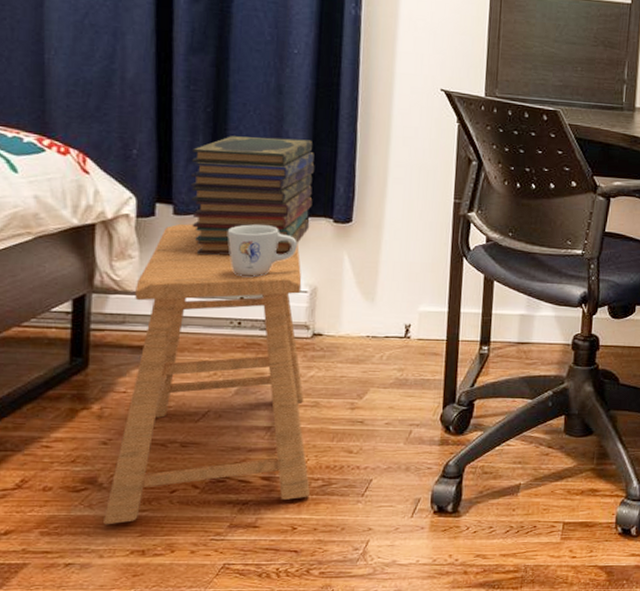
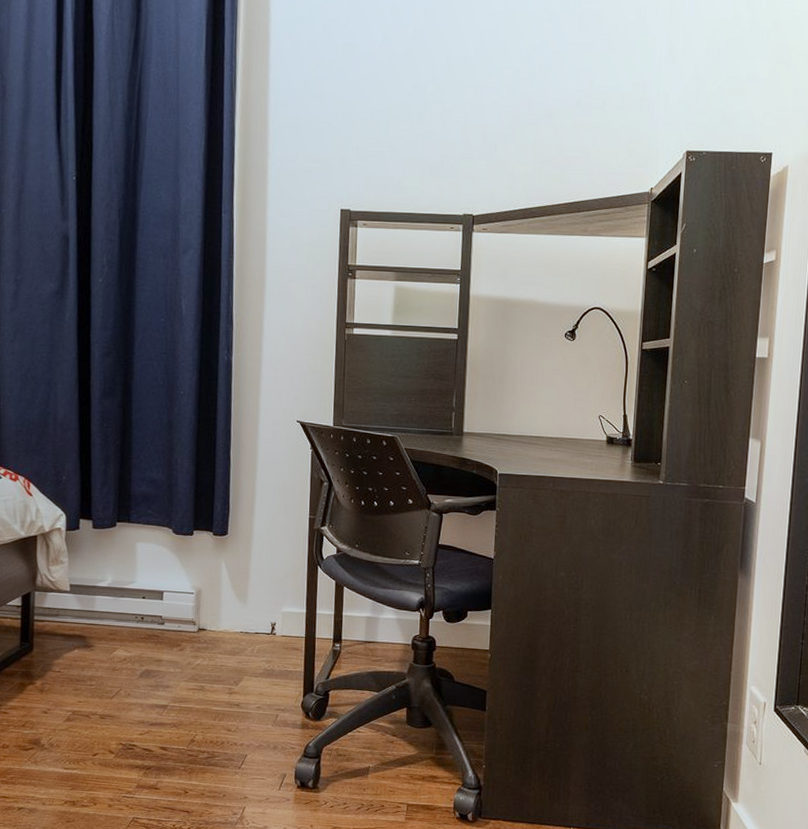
stool: present [103,223,310,525] -> none [45,535,198,779]
book stack: present [189,136,315,255] -> none [104,464,198,563]
mug: present [228,224,297,277] -> none [133,536,185,580]

